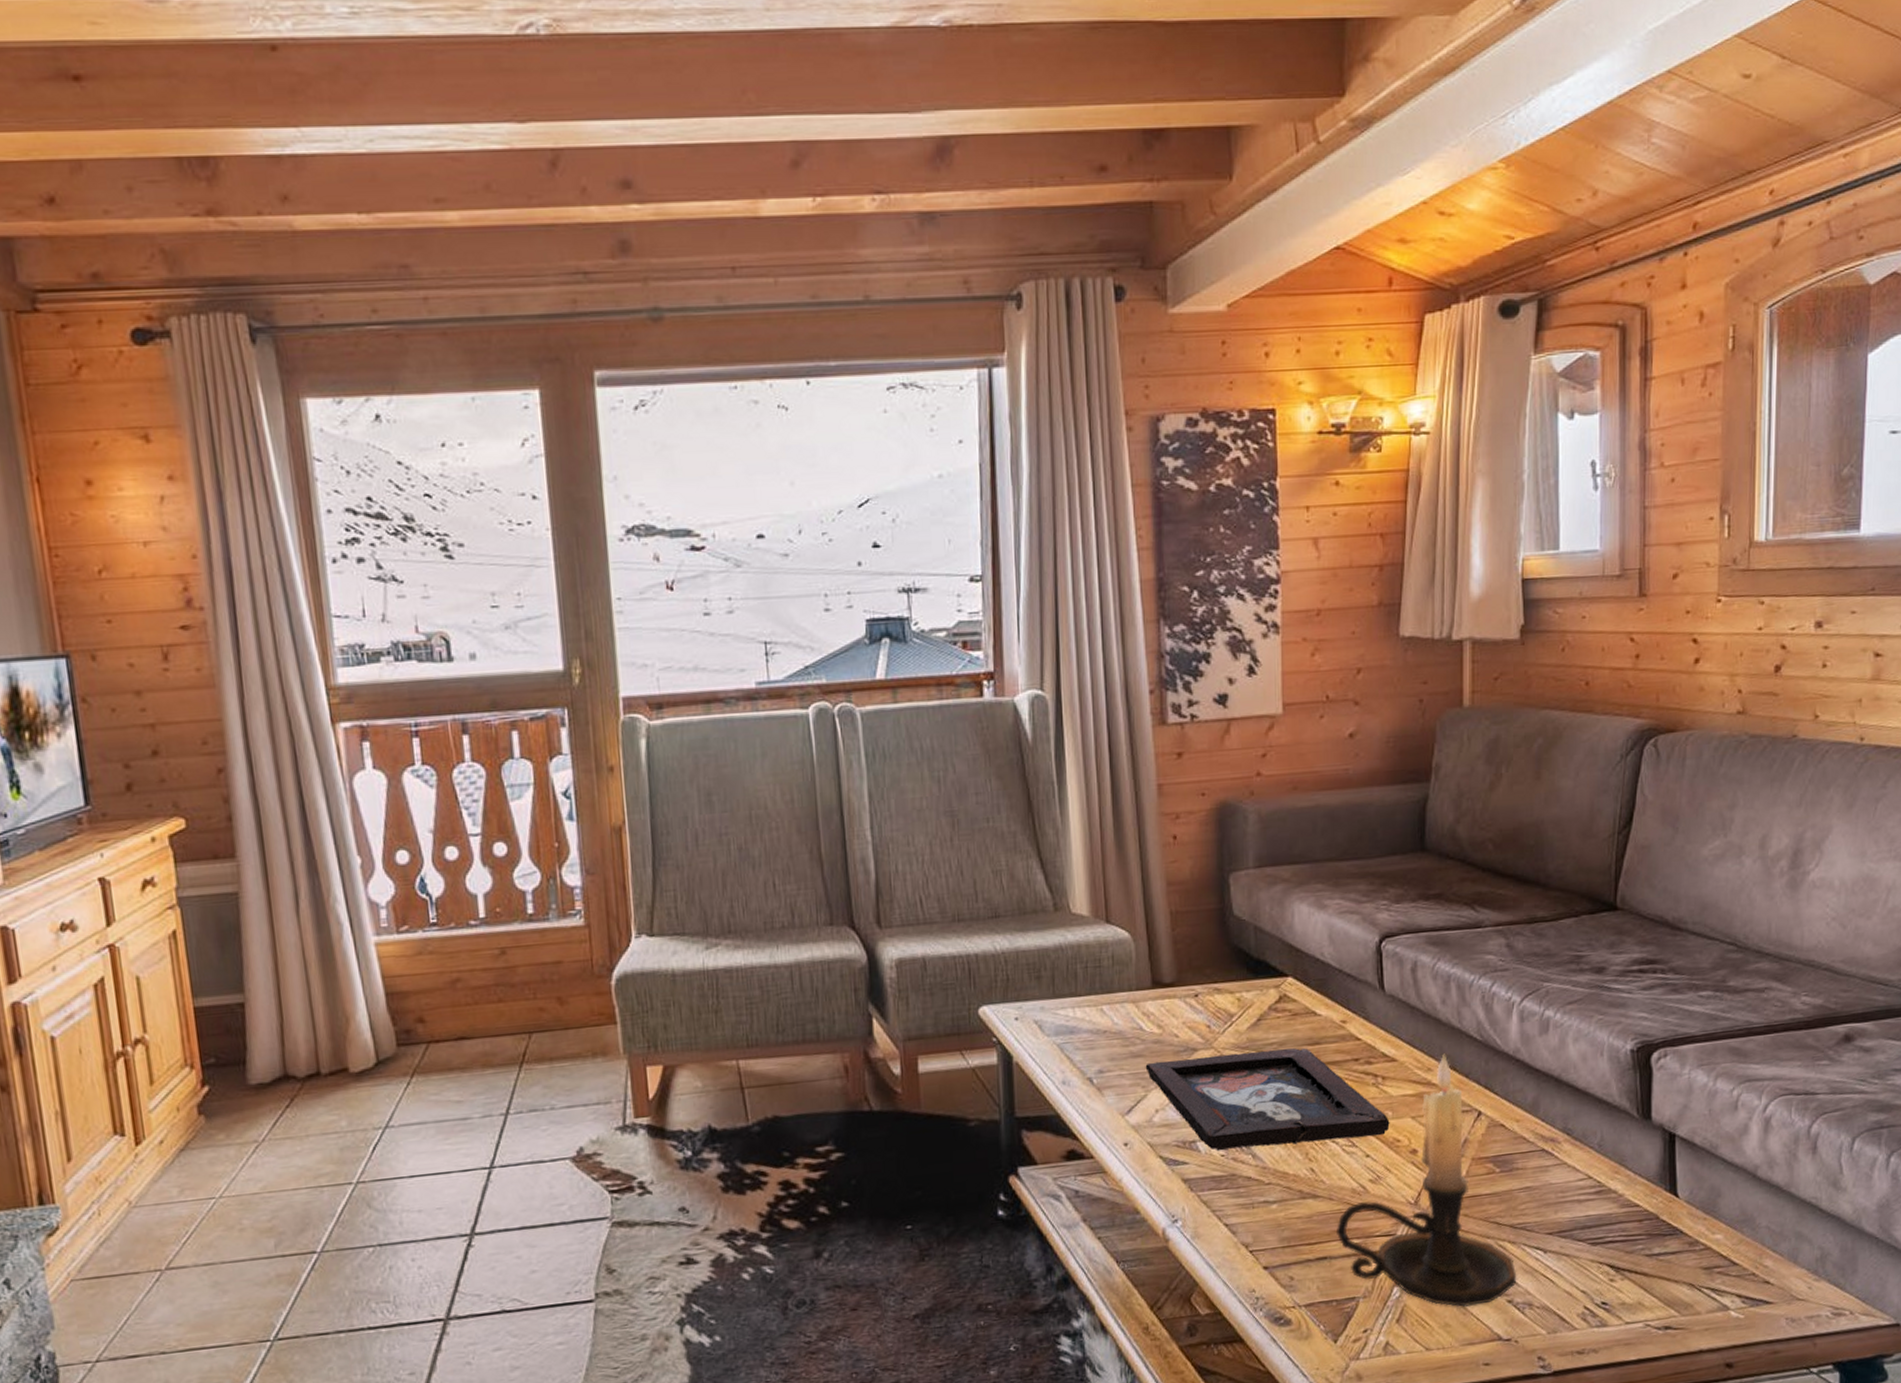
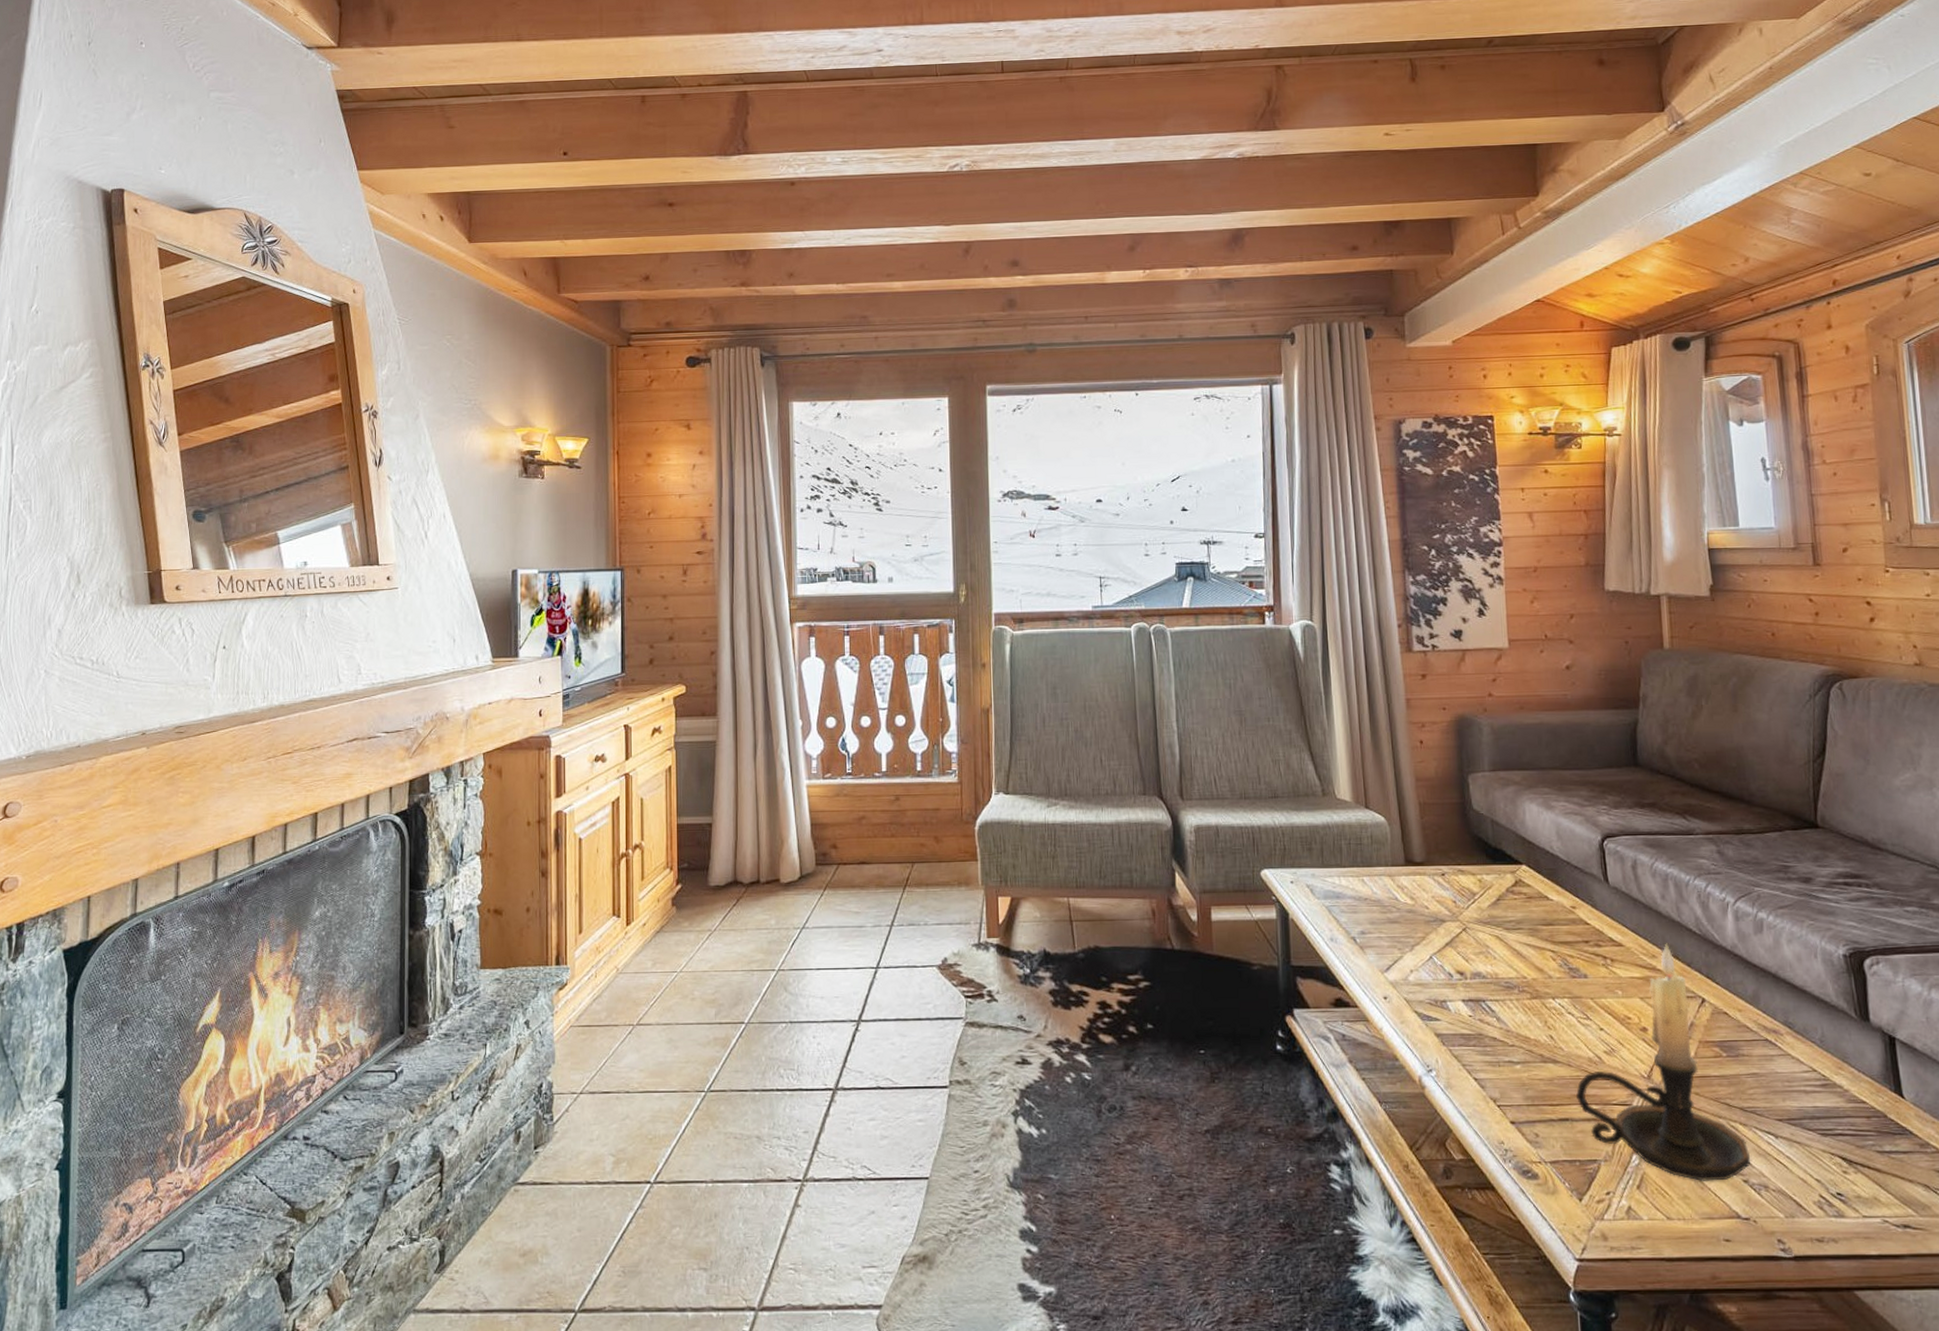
decorative tray: present [1145,1048,1390,1150] -> none [1400,926,1620,1012]

